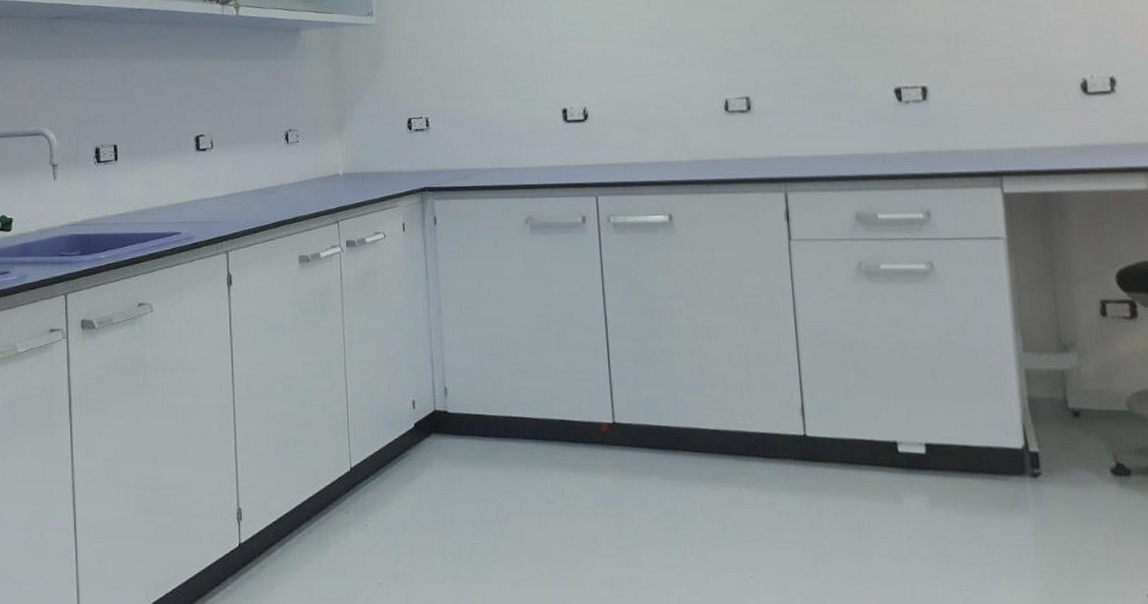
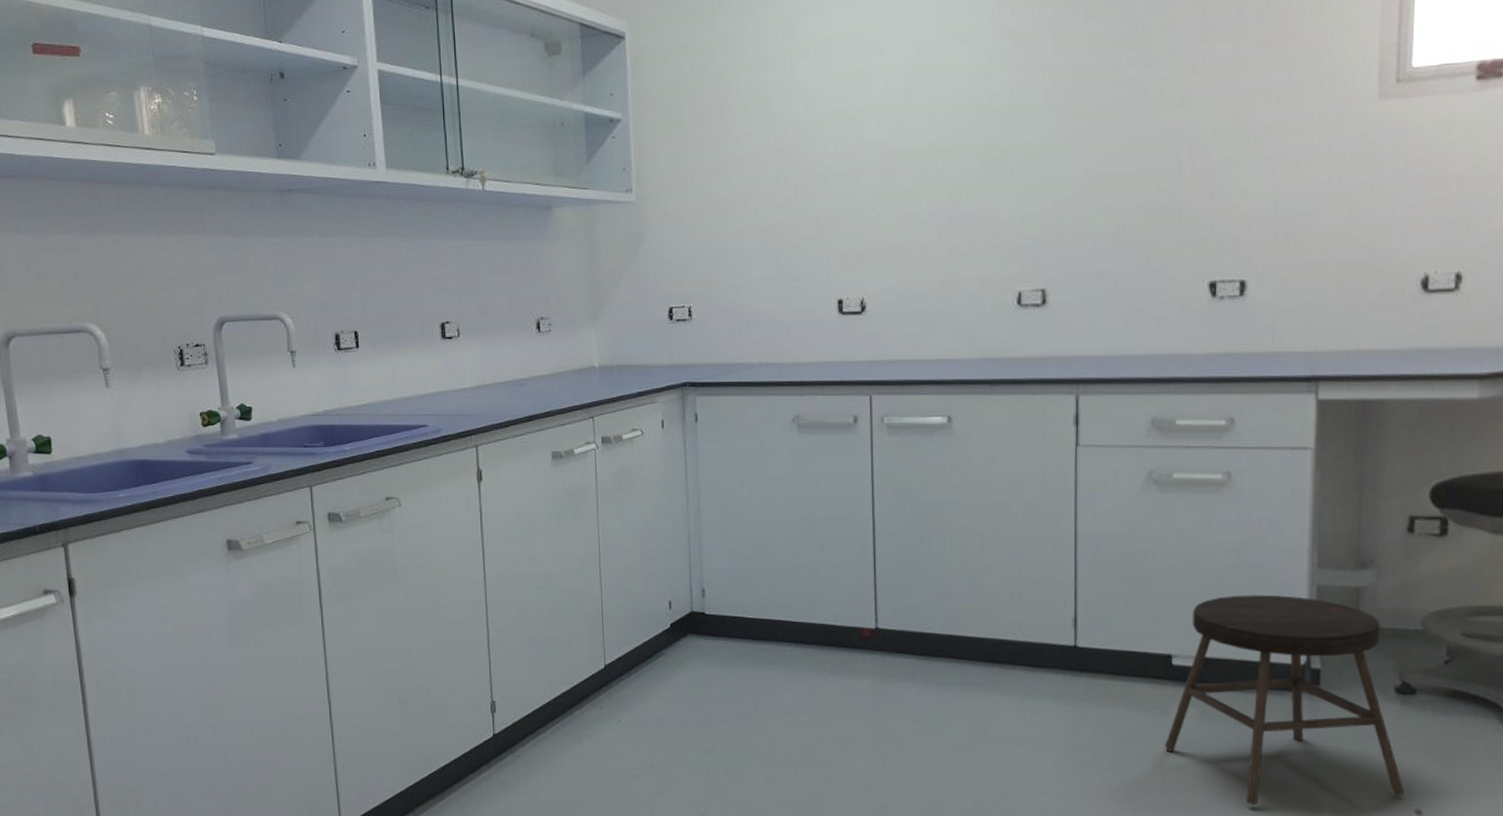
stool: none [900,379,1135,596] -> present [1165,594,1405,806]

